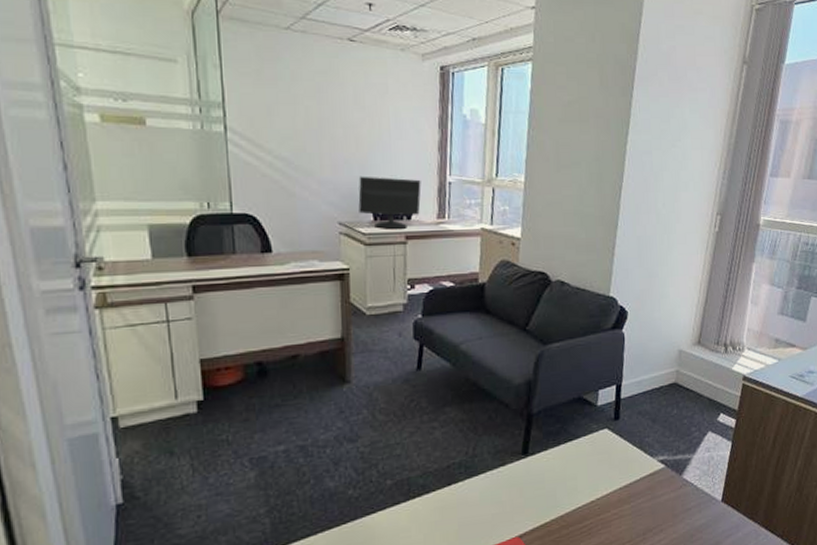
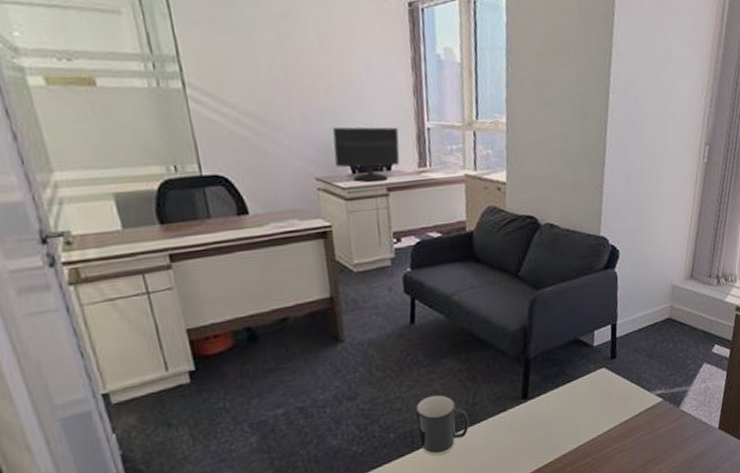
mug: none [415,443,468,507] -> present [415,394,470,456]

